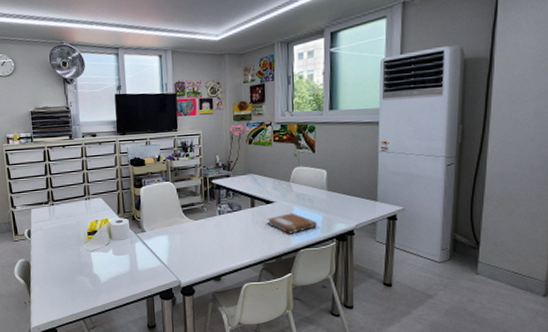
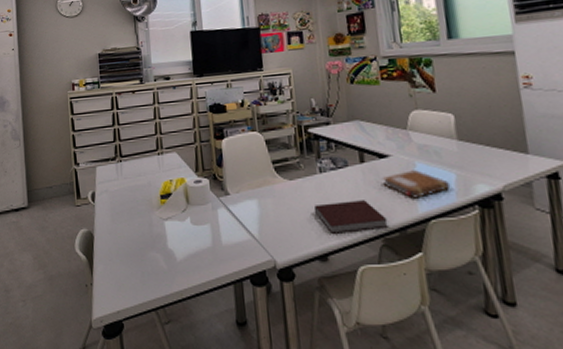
notebook: none [213,235,268,261] -> present [315,200,389,234]

